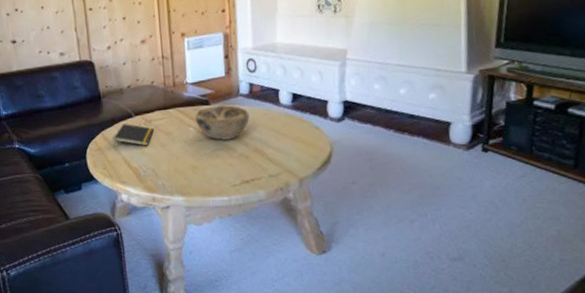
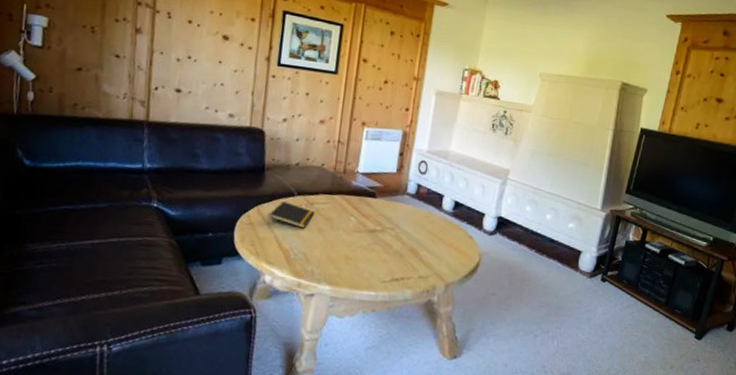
decorative bowl: present [195,105,250,140] -> none [358,199,412,236]

